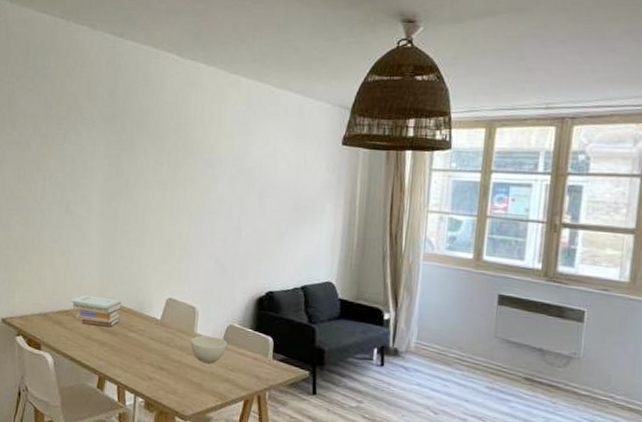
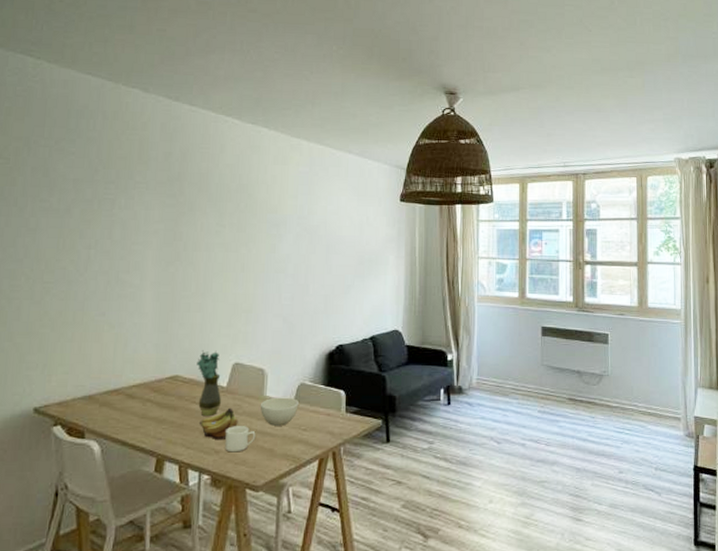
books: present [69,295,122,328] -> none [120,369,183,402]
vase: none [134,283,156,345] -> present [196,350,221,416]
fruit: none [135,339,170,369] -> present [198,408,238,441]
mug: none [157,357,186,382] -> present [225,426,256,453]

